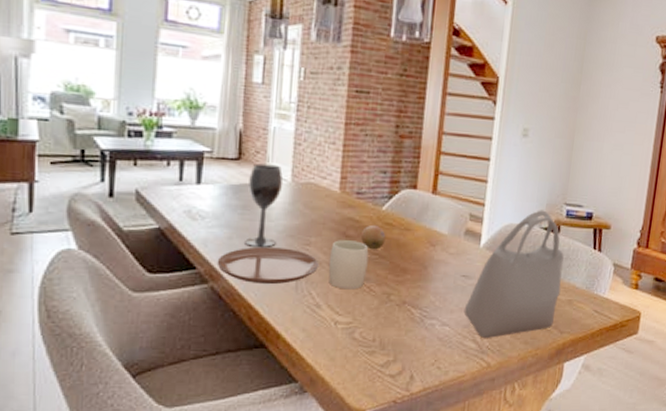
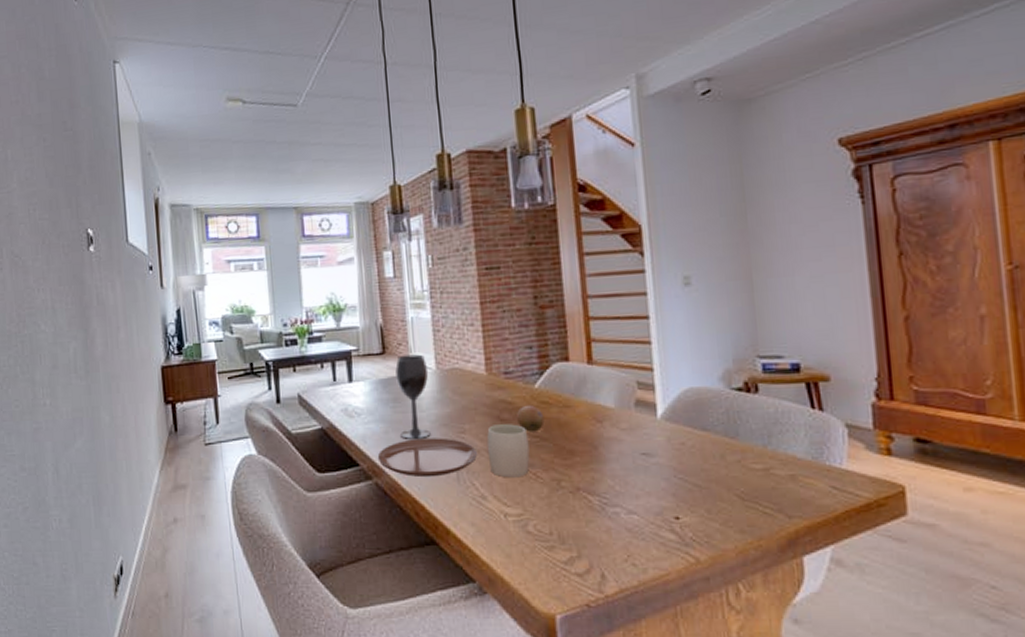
handbag: present [463,210,564,338] -> none [651,367,777,527]

